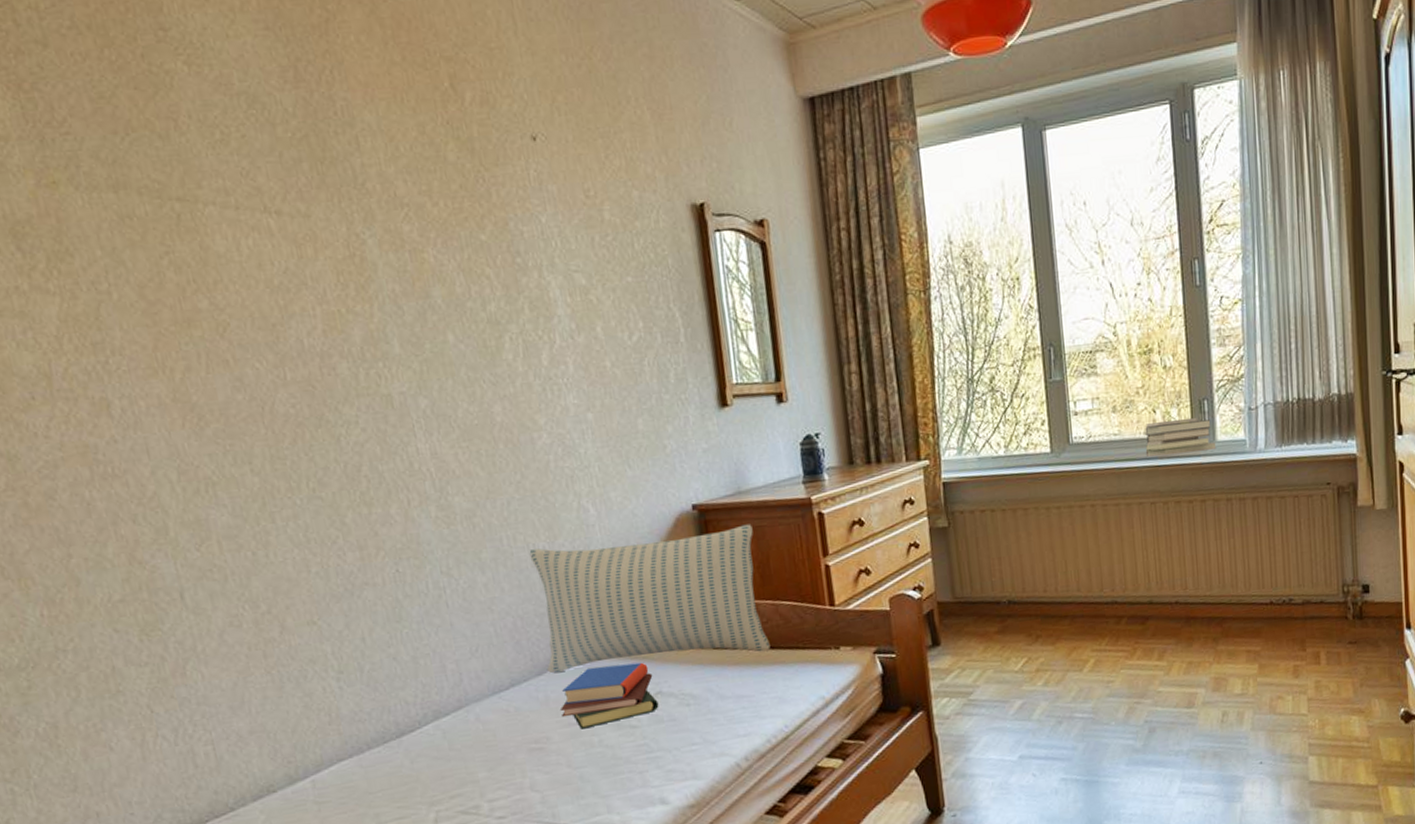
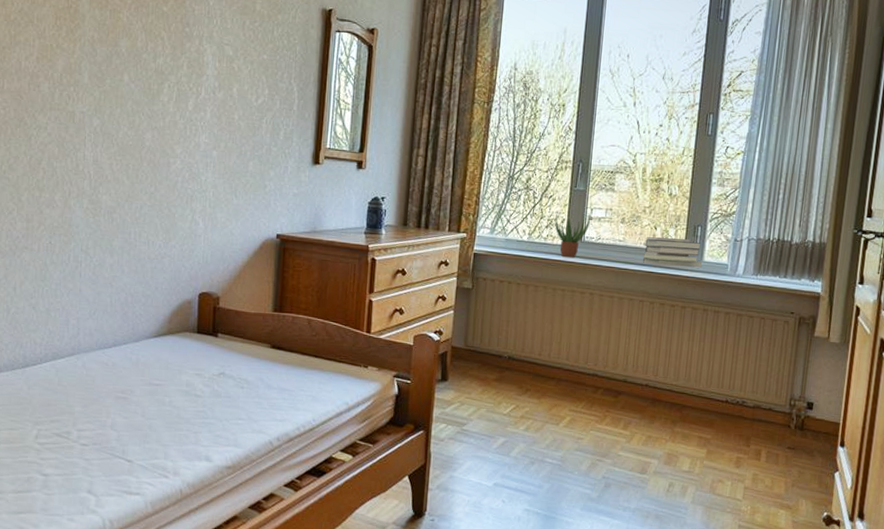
pillow: present [529,524,771,674] -> none [142,245,319,358]
book: present [559,662,659,729] -> none [145,343,220,390]
potted plant: none [1033,406,1076,468] -> present [555,212,591,258]

